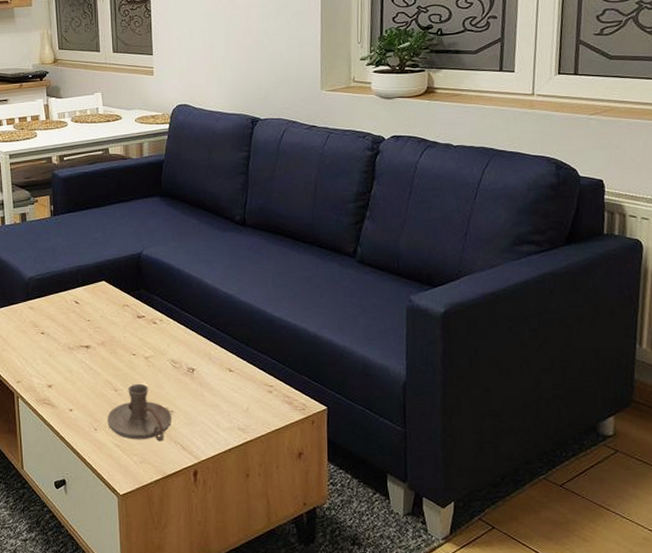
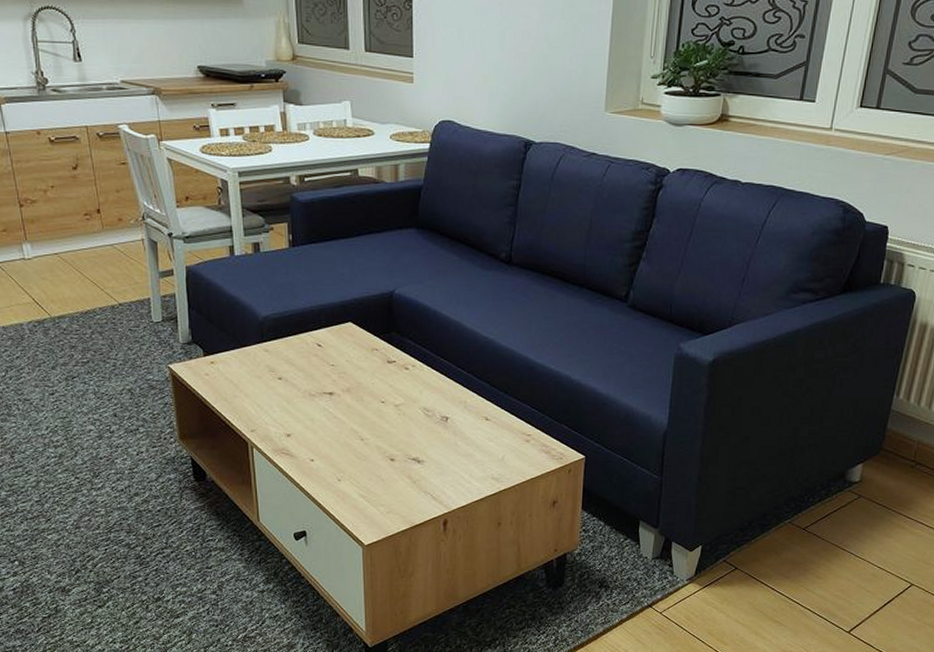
candle holder: present [107,383,172,442] -> none [352,432,423,492]

